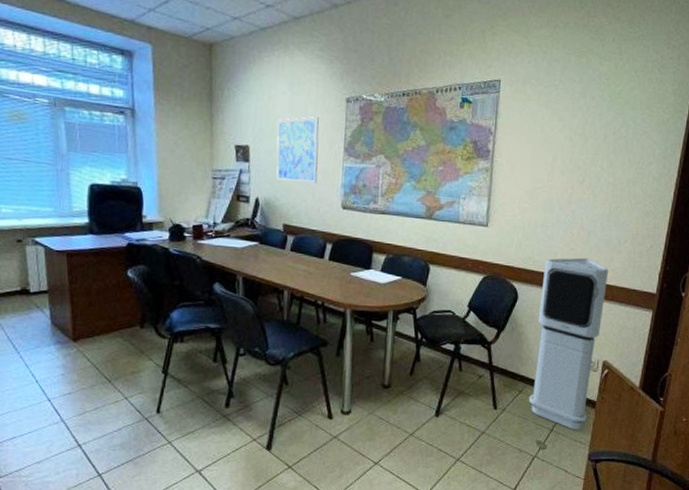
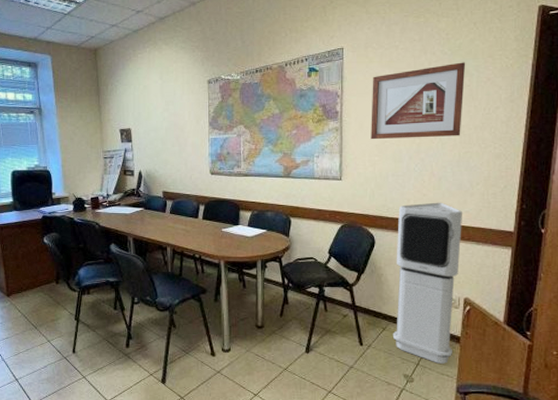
wall art: present [276,117,319,184] -> none [153,99,188,155]
picture frame: none [522,110,624,190] -> present [371,62,466,140]

